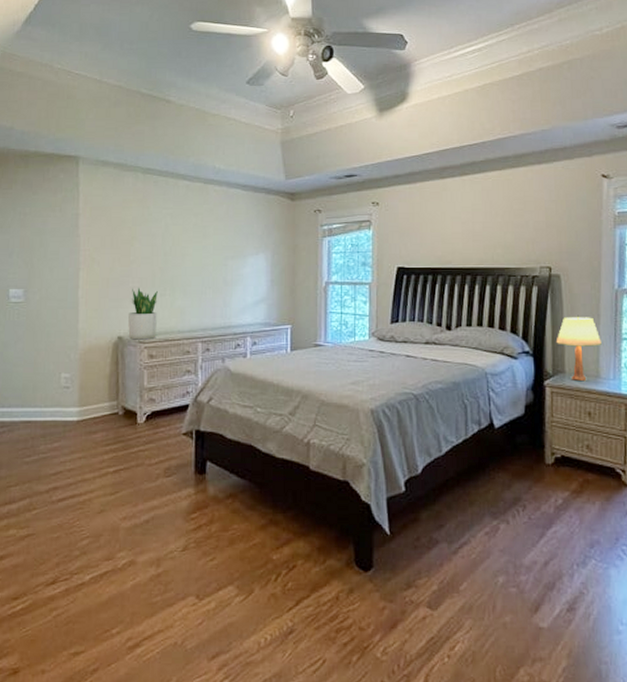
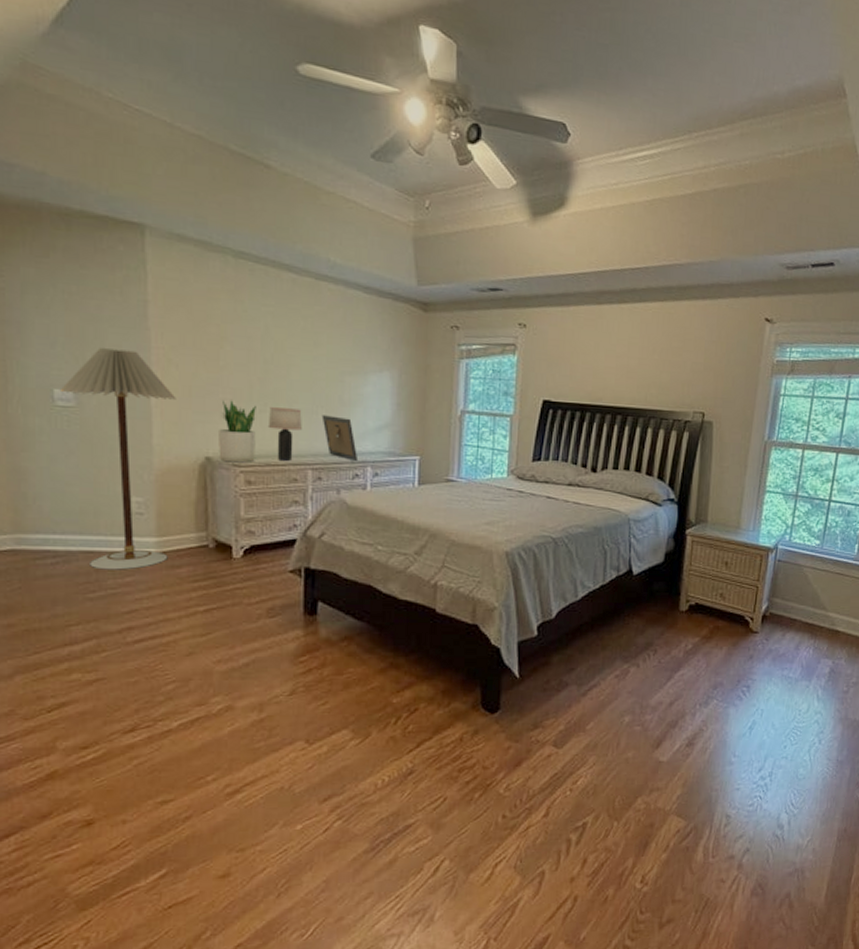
floor lamp: none [13,253,97,437] -> present [59,347,176,570]
table lamp: none [166,291,194,337] -> present [267,407,302,462]
picture frame: none [209,295,239,332] -> present [321,415,357,461]
table lamp: present [556,314,602,382] -> none [701,464,746,532]

